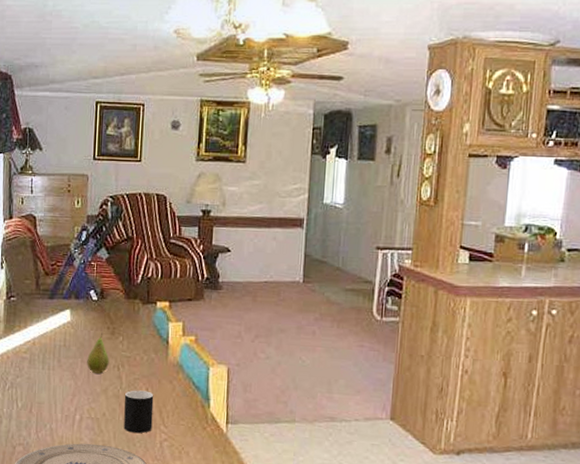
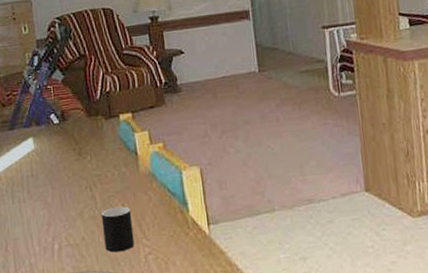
fruit: present [87,333,109,374] -> none [57,155,81,198]

